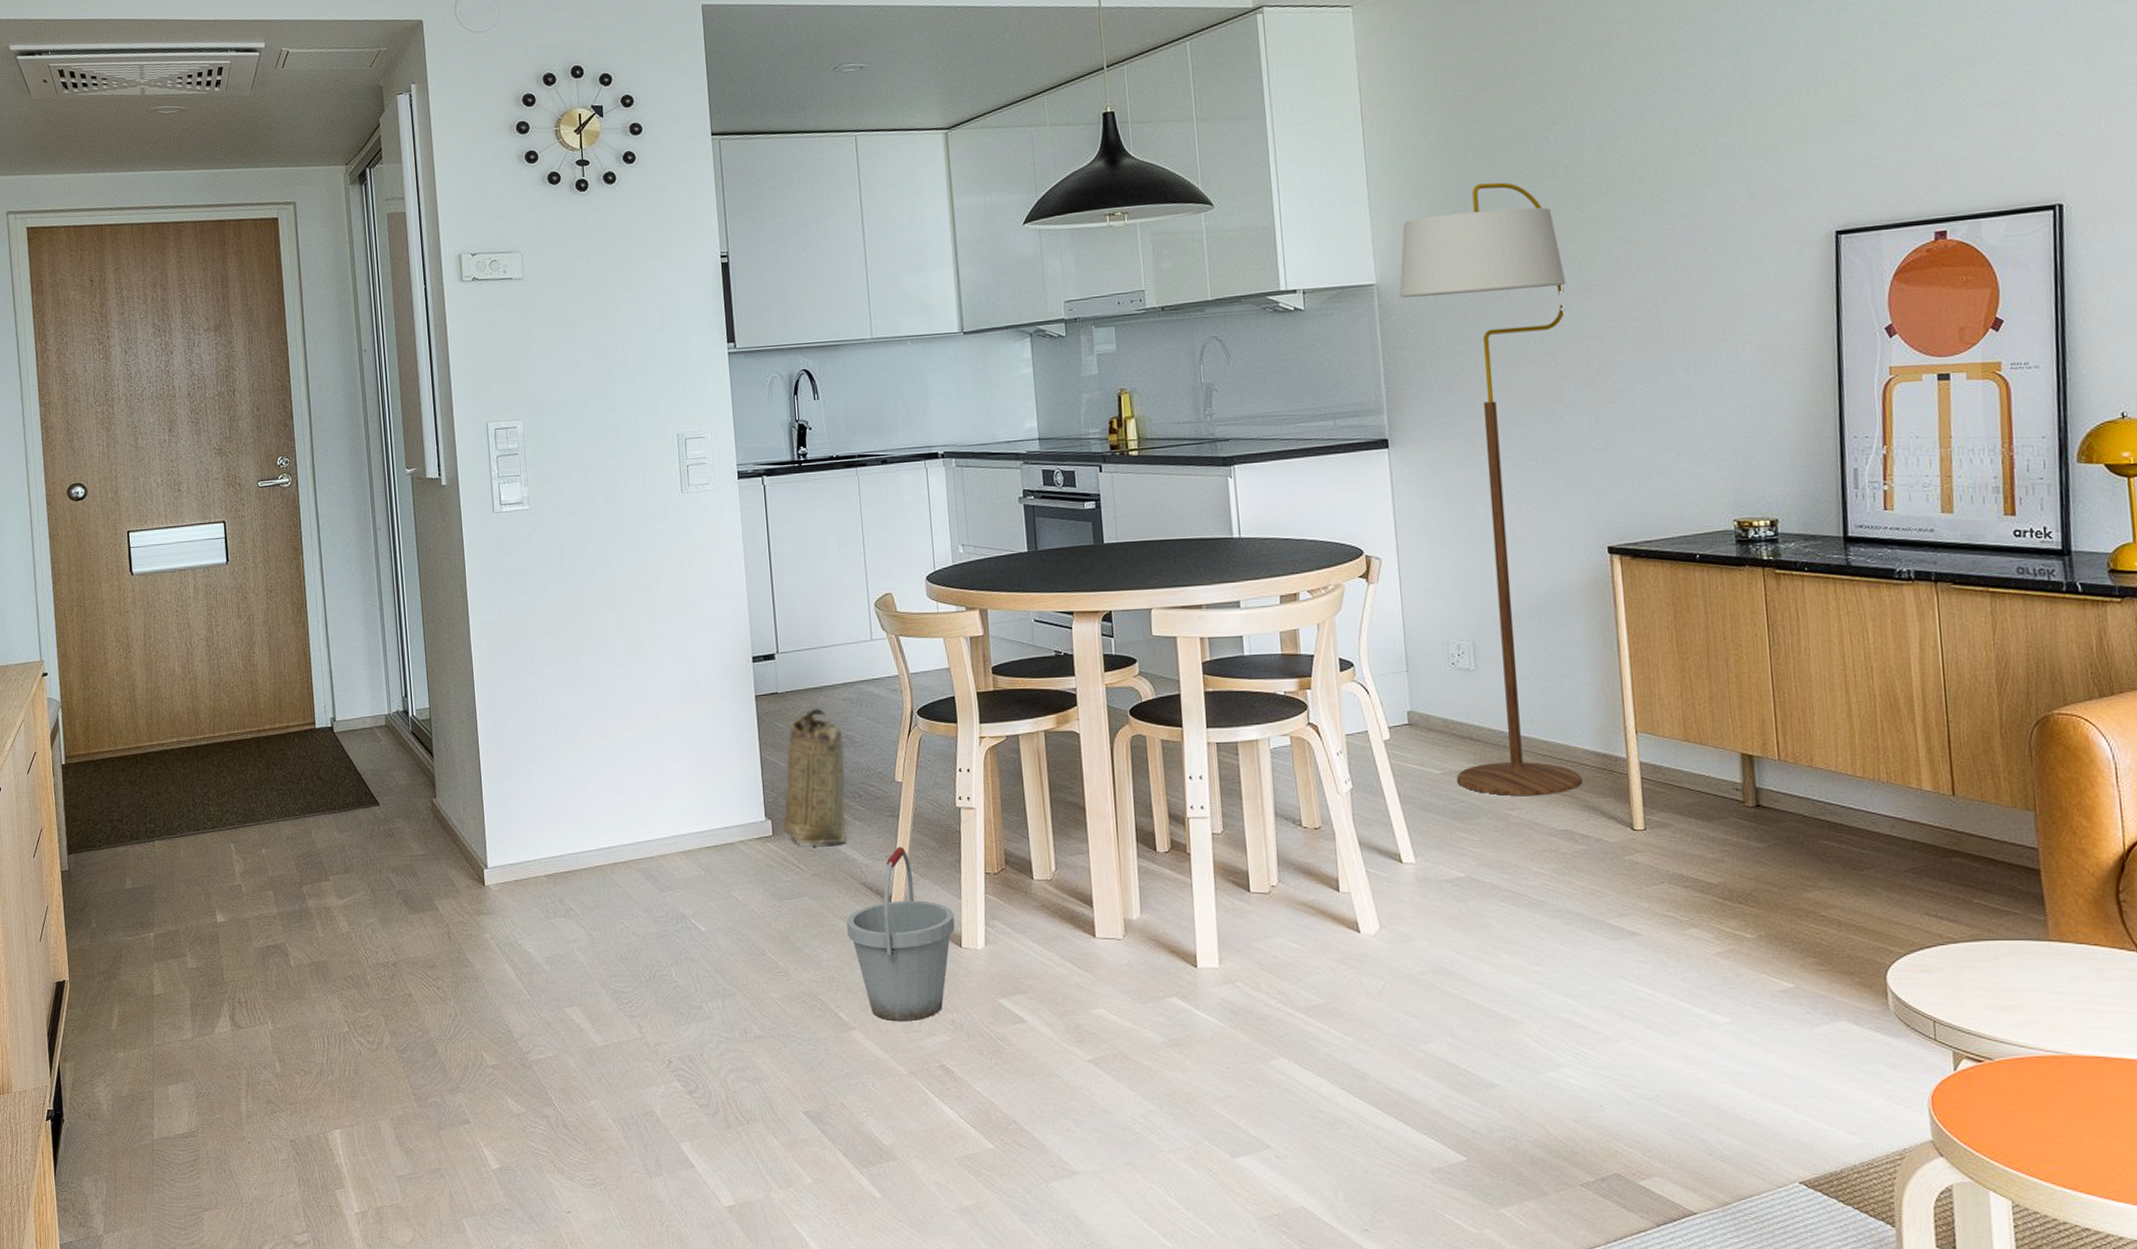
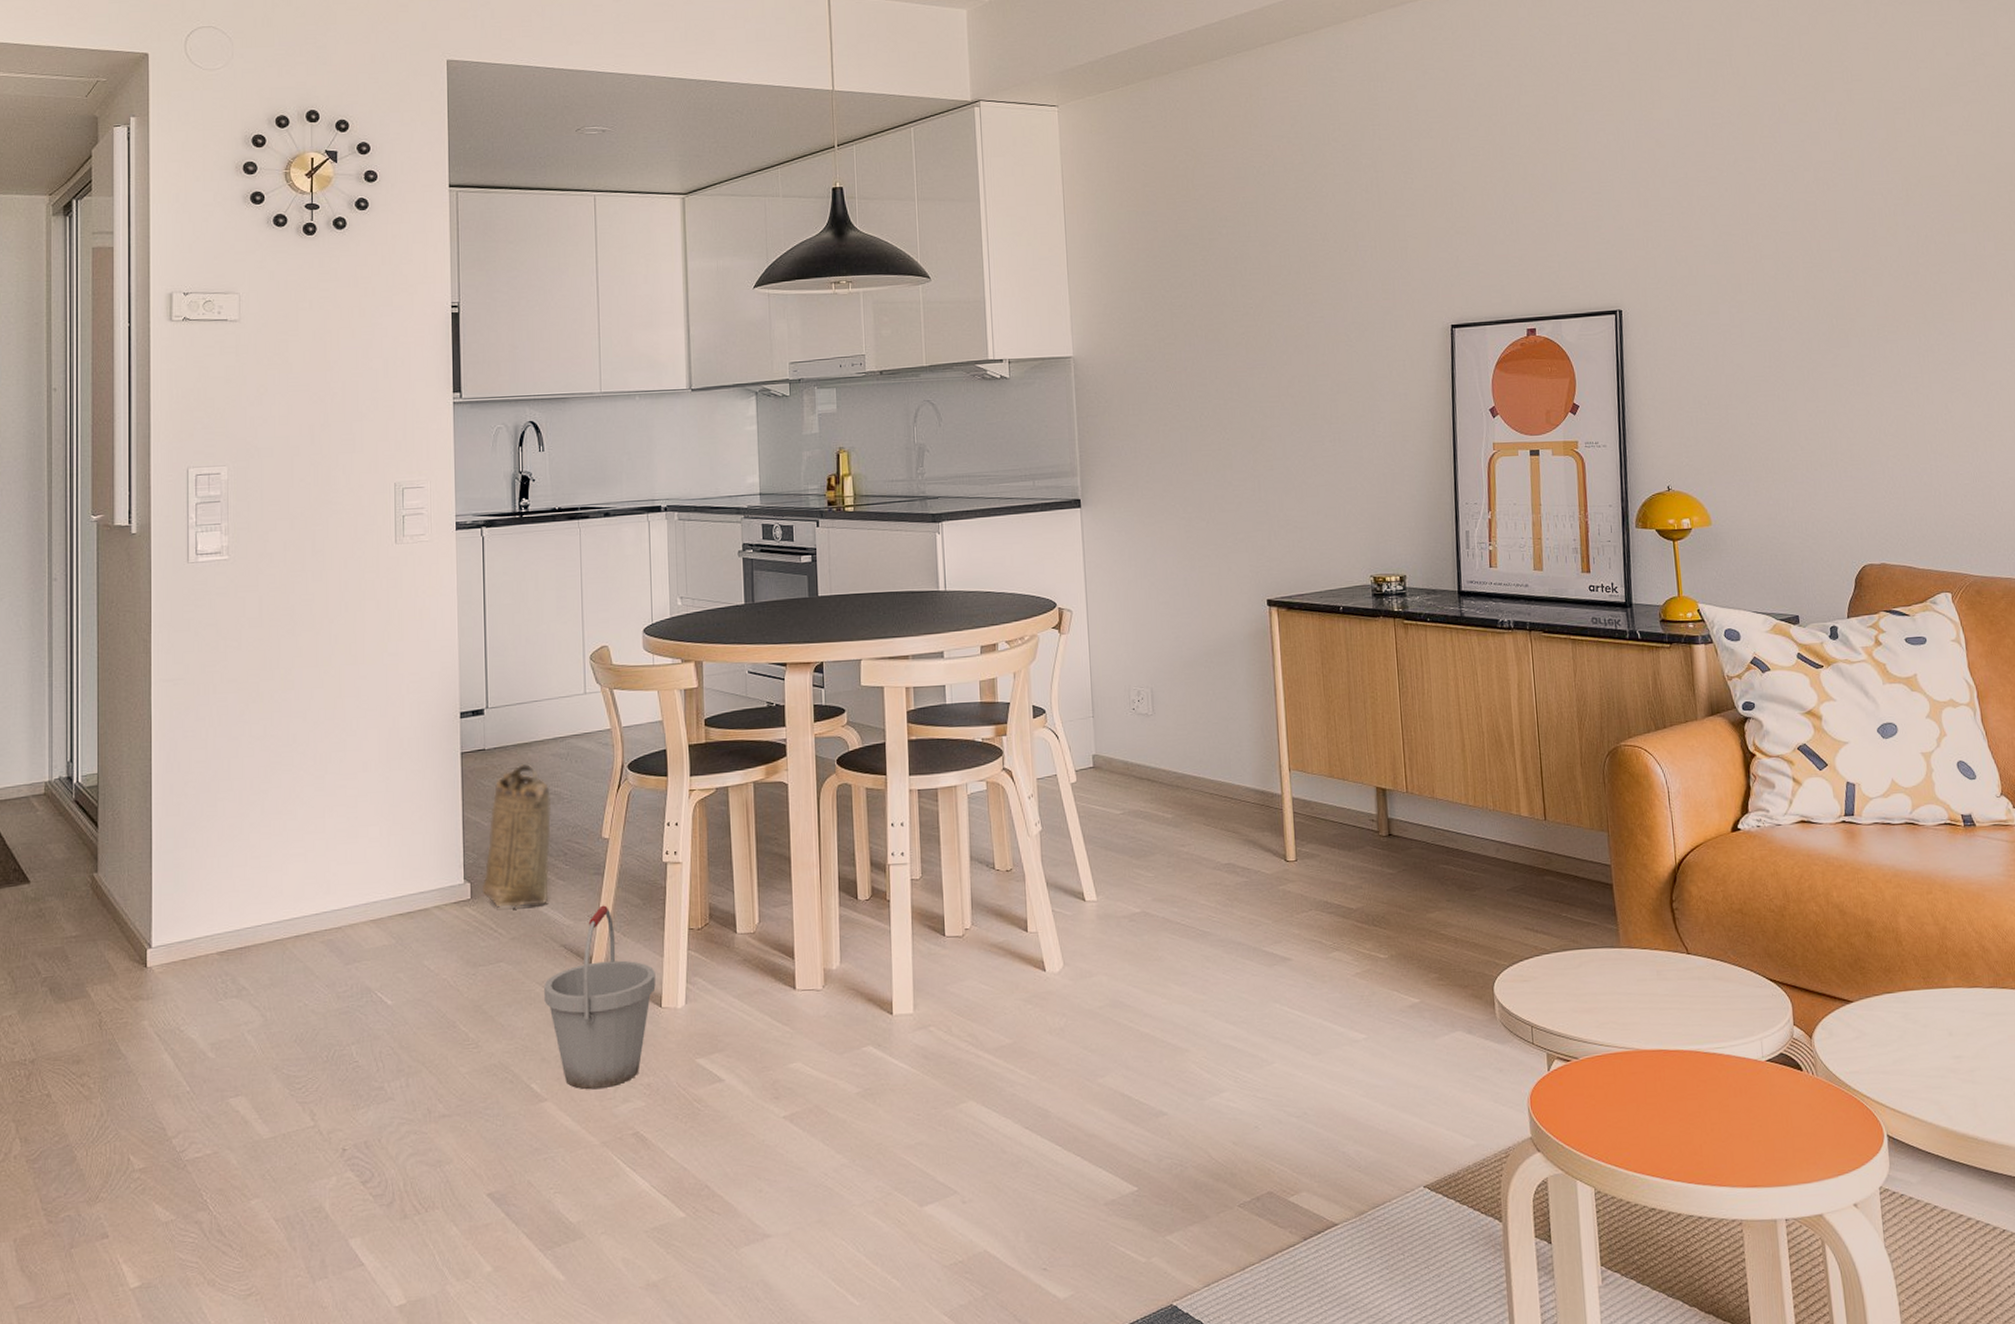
floor lamp: present [1399,182,1583,797] -> none [1093,269,1244,833]

